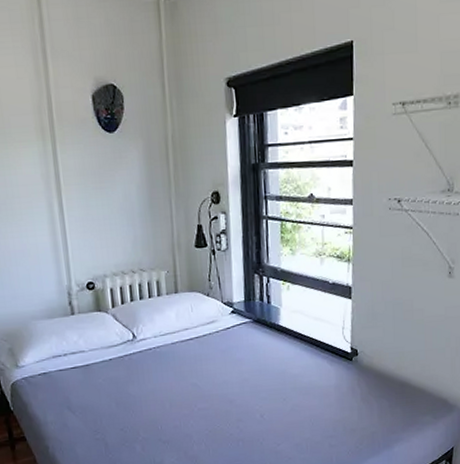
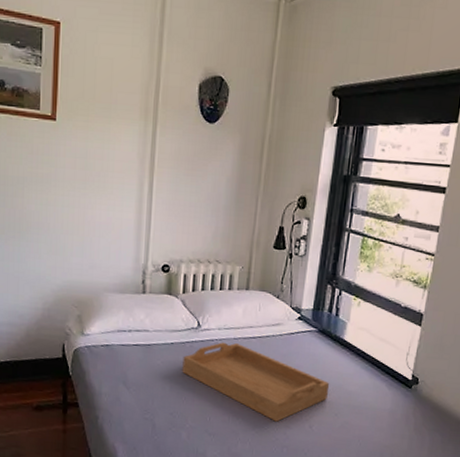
serving tray: none [124,348,274,418] -> present [182,342,330,422]

